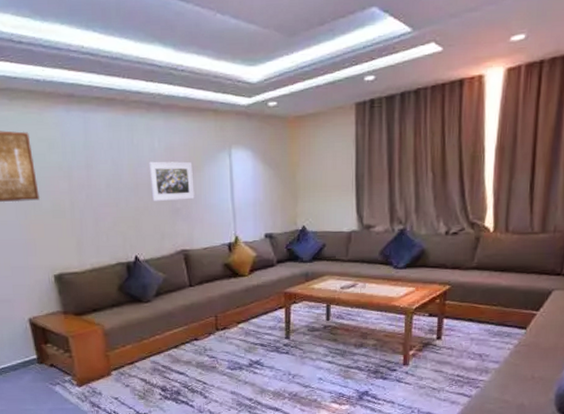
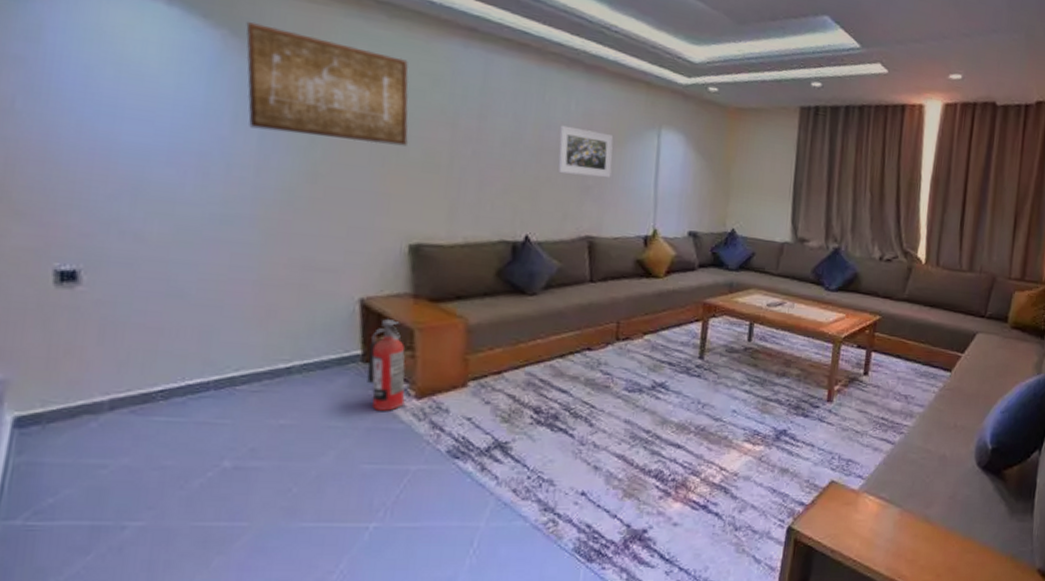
fire extinguisher: none [41,332,71,396] -> present [366,319,405,411]

